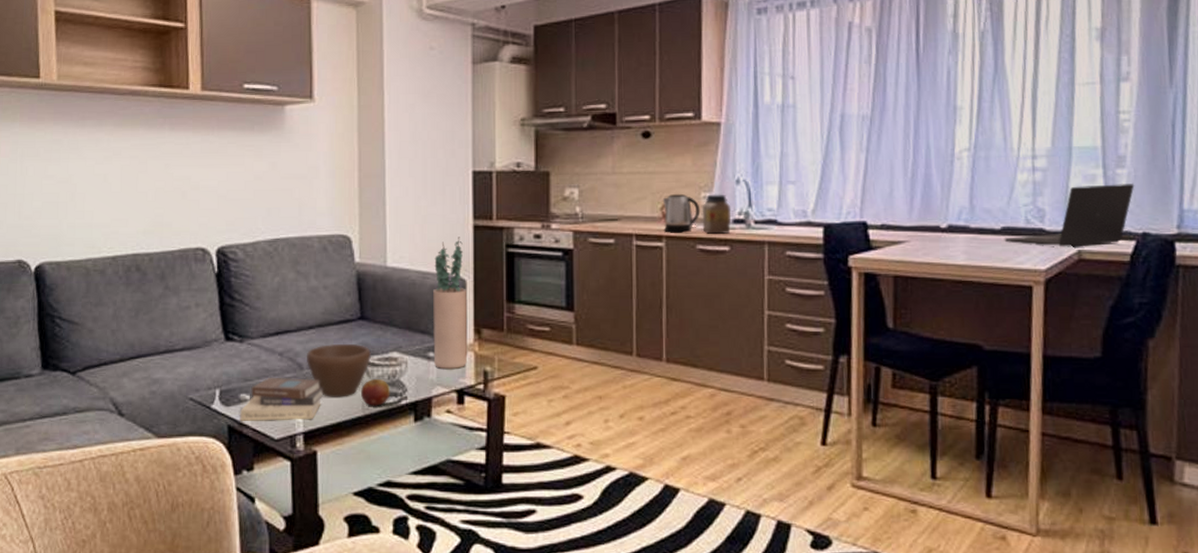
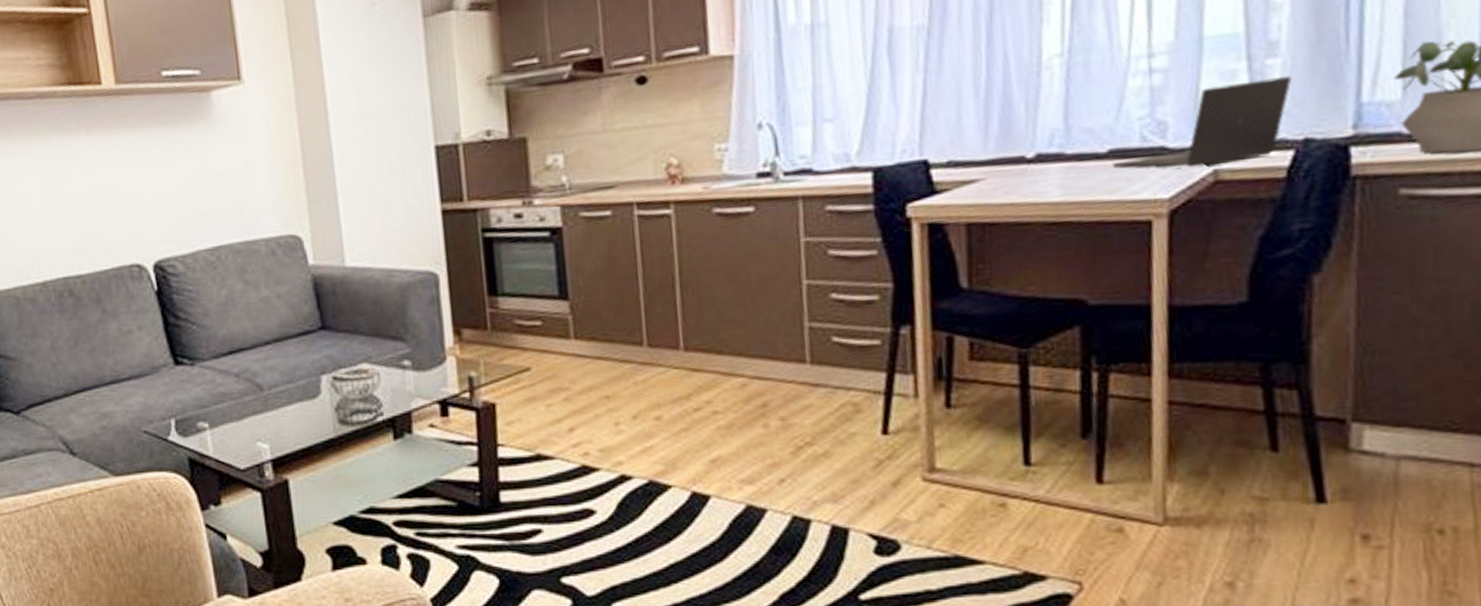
books: present [240,378,323,421] -> none [200,400,288,452]
bowl: present [306,344,372,397] -> none [265,358,339,419]
fruit: present [361,378,391,406] -> none [330,394,365,426]
vase: present [433,237,468,370] -> none [399,225,448,379]
kettle: present [662,193,701,233] -> none [666,147,715,197]
jar: present [702,194,732,235] -> none [716,143,755,194]

